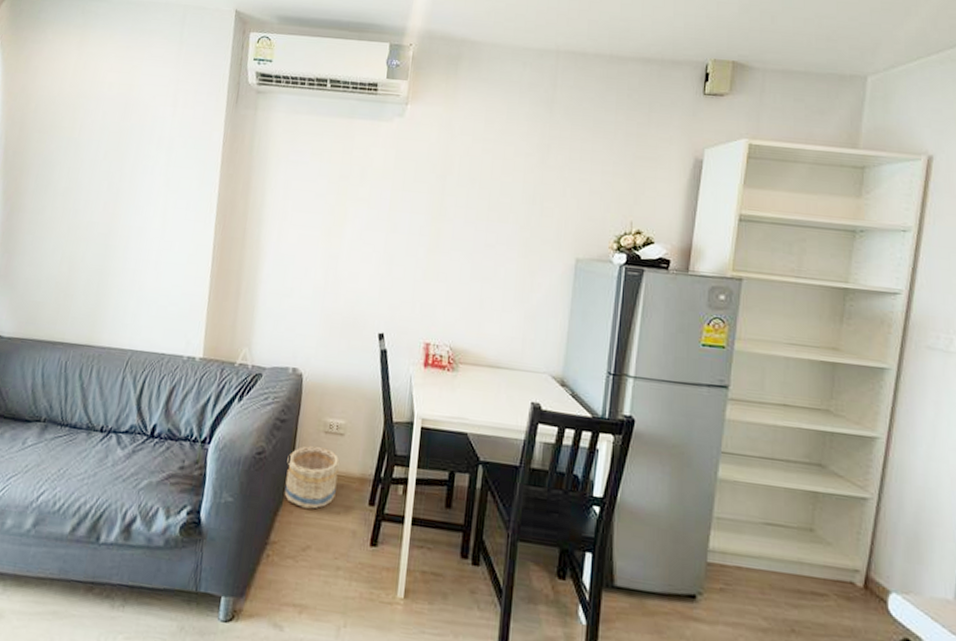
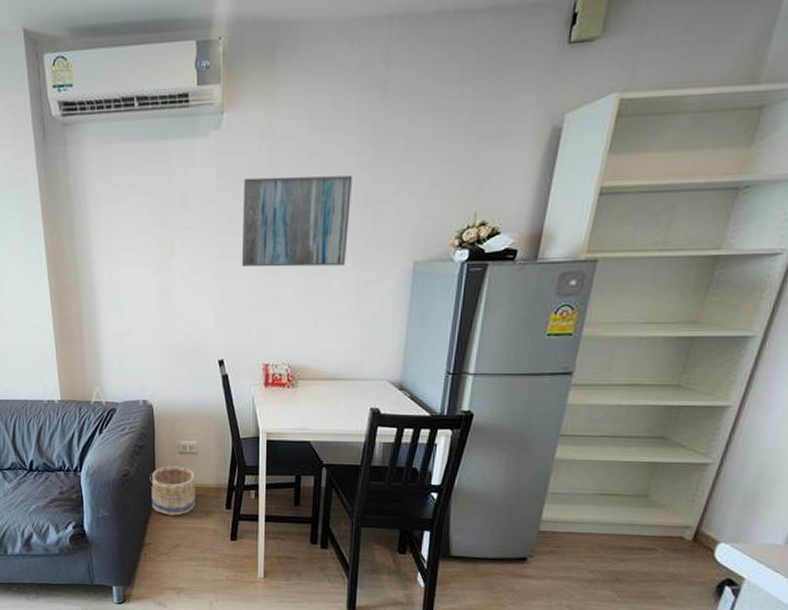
wall art: none [411,162,521,254] -> present [241,175,352,267]

